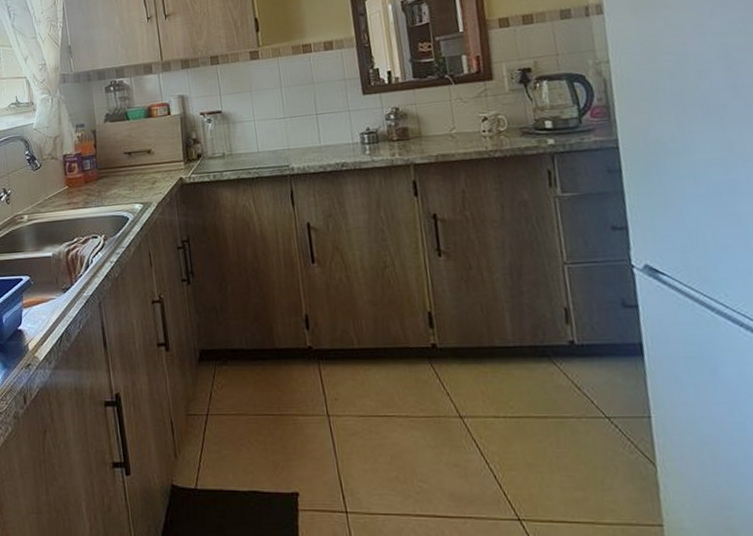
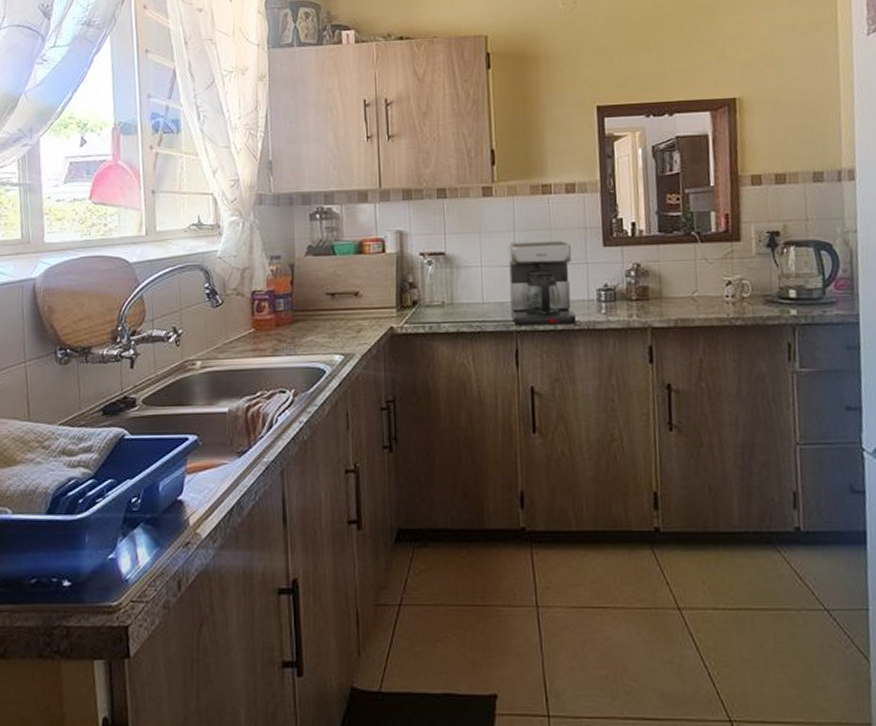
coffee maker: none [276,92,344,171] -> present [508,240,577,327]

